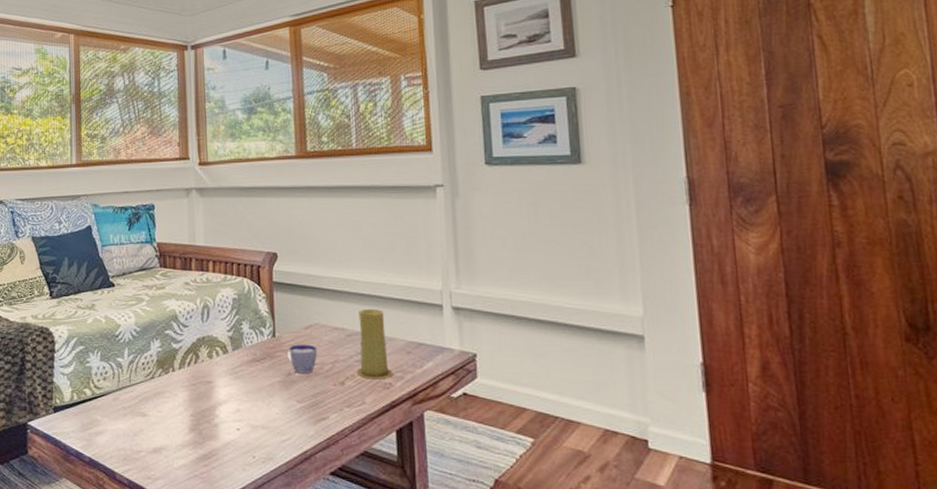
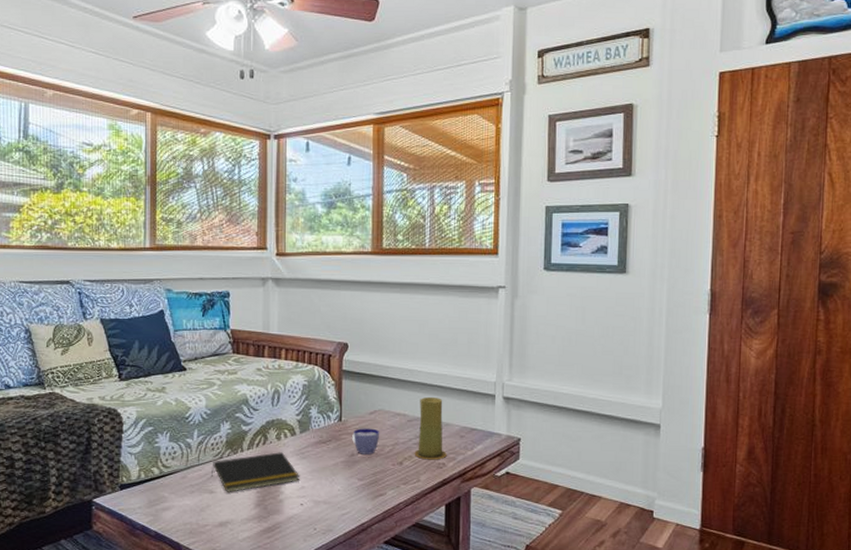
notepad: none [143,371,234,415] -> present [212,452,299,492]

